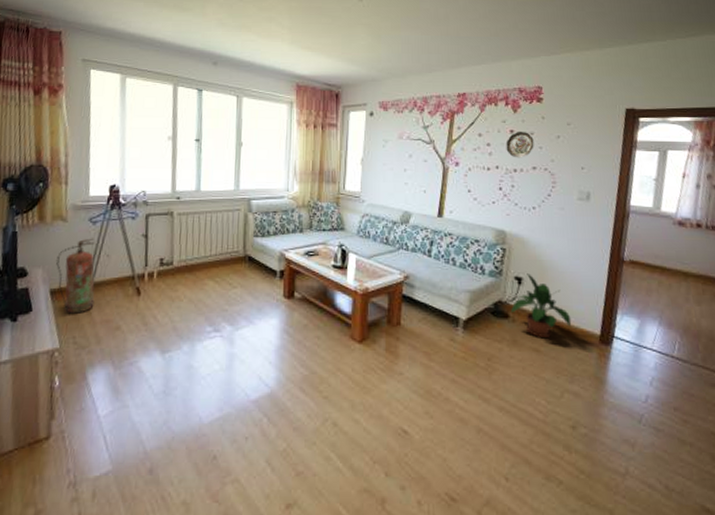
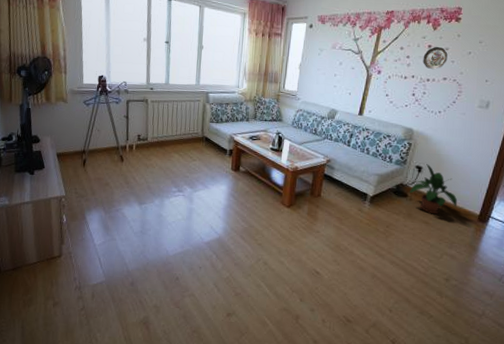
fire extinguisher: present [56,238,95,314] -> none [60,116,90,172]

